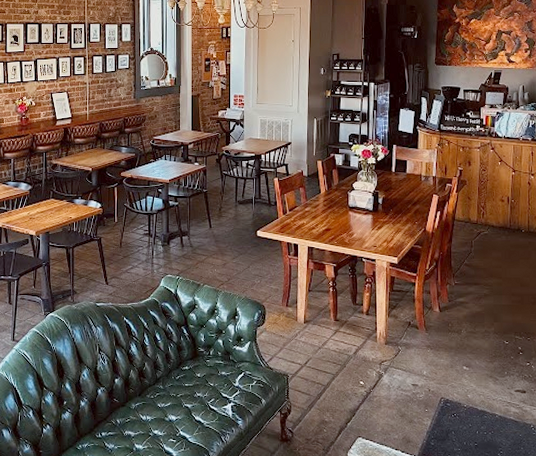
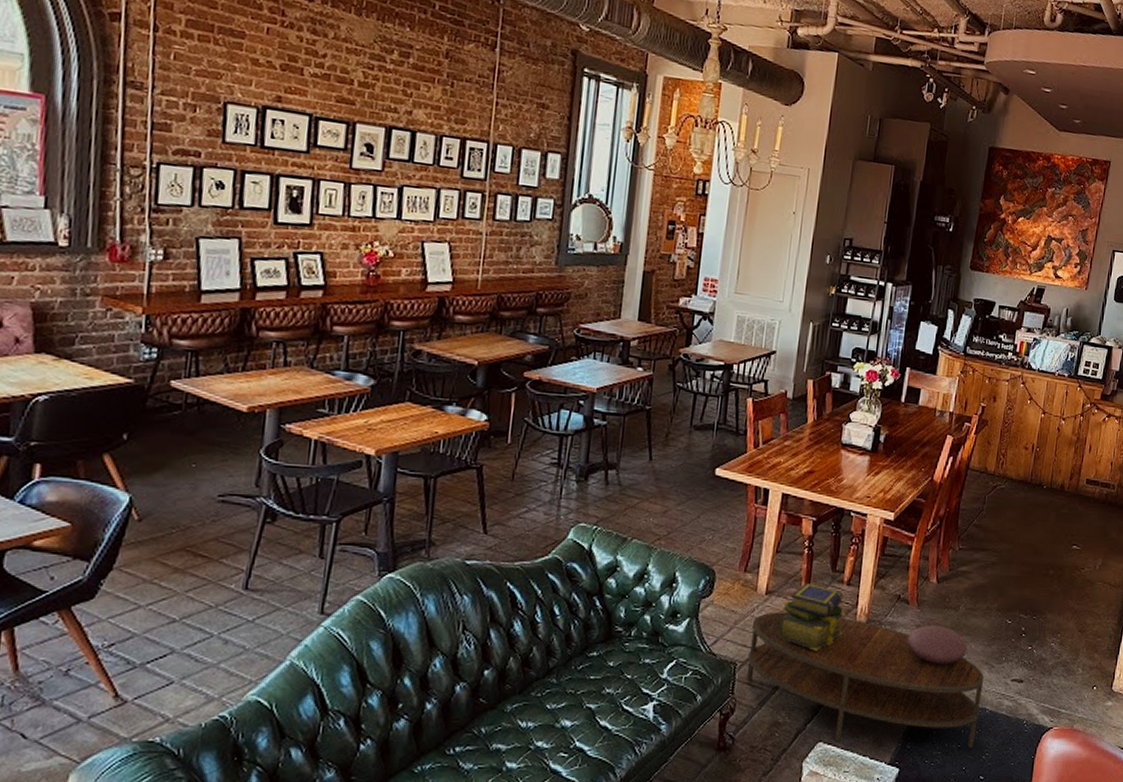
coffee table: none [296,336,490,446] -> present [746,612,984,748]
stack of books: none [316,314,368,366] -> present [778,583,846,651]
decorative bowl: none [420,345,473,377] -> present [907,624,968,665]

